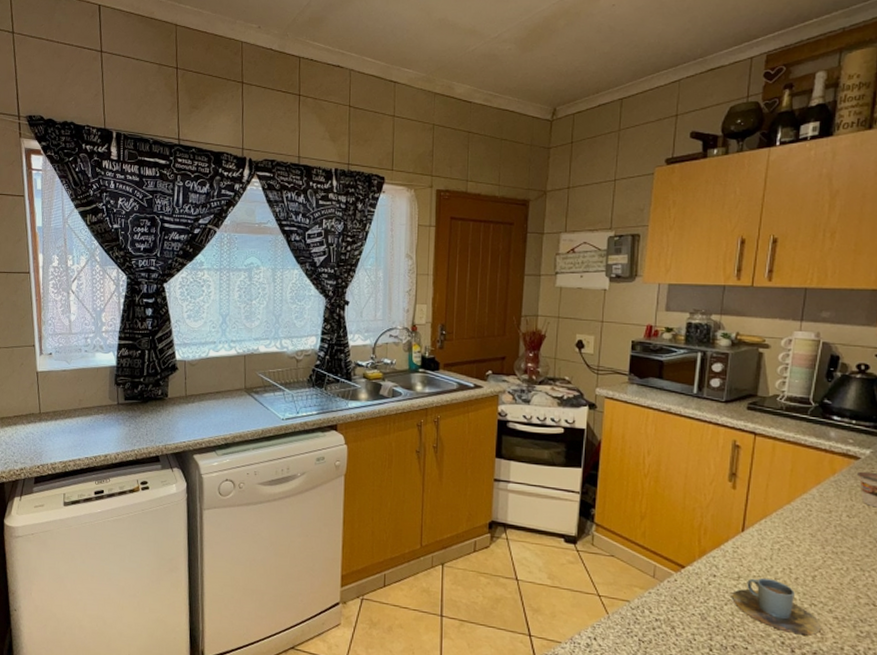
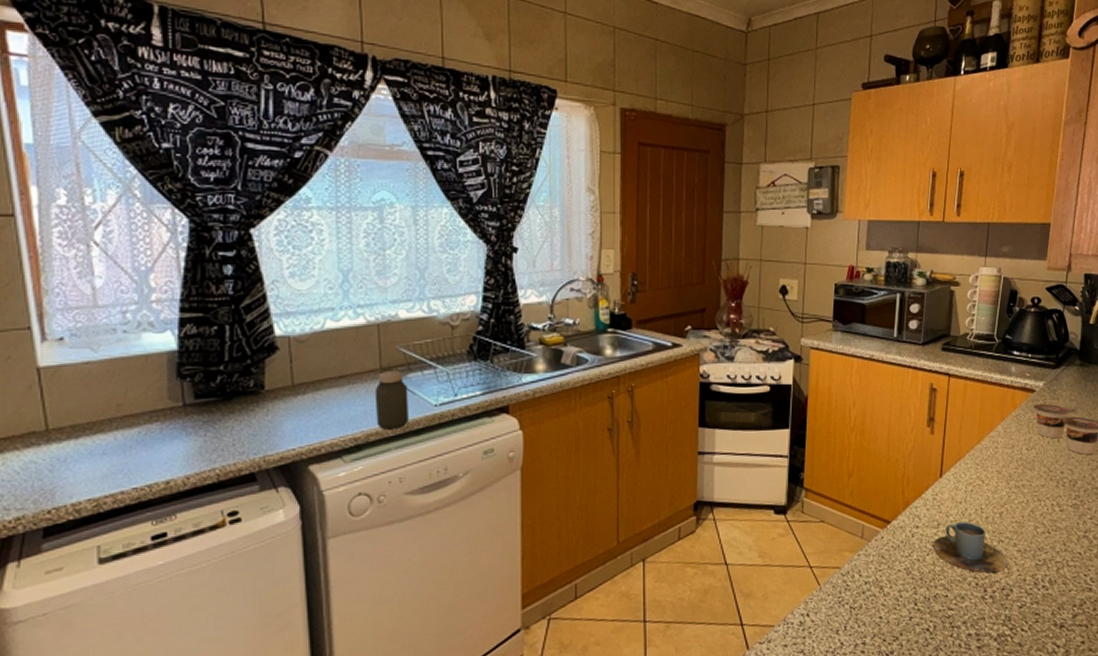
jar: none [240,390,264,435] -> present [374,369,408,430]

